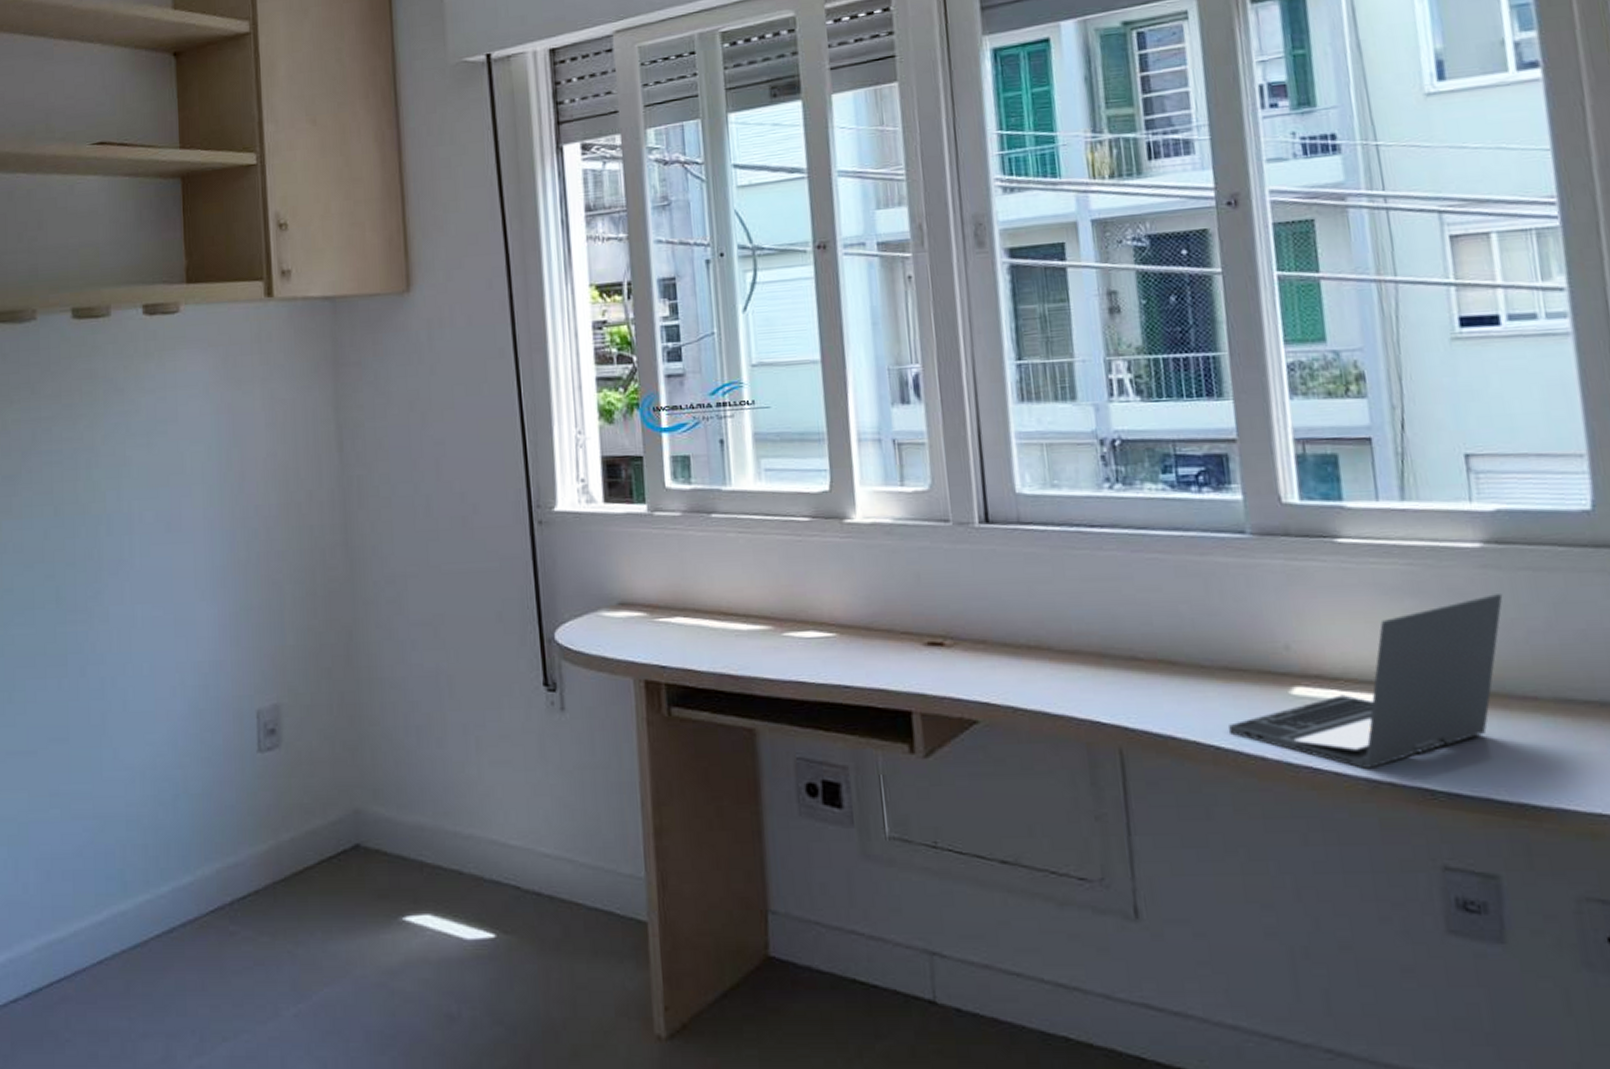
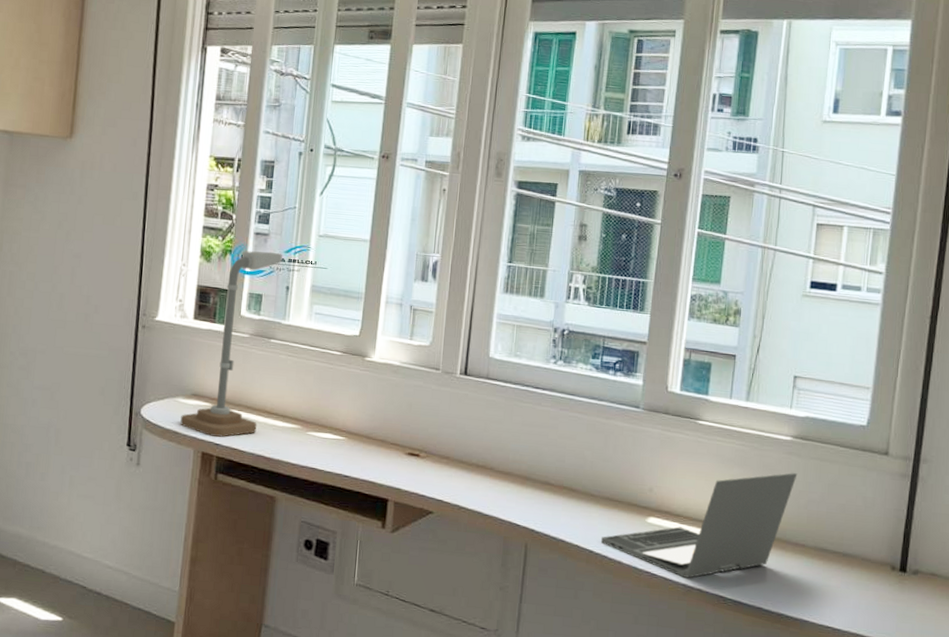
desk lamp: none [609,396,714,657] -> present [180,250,282,437]

